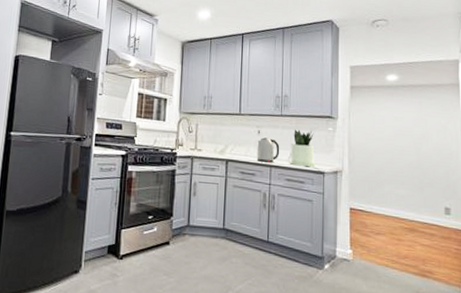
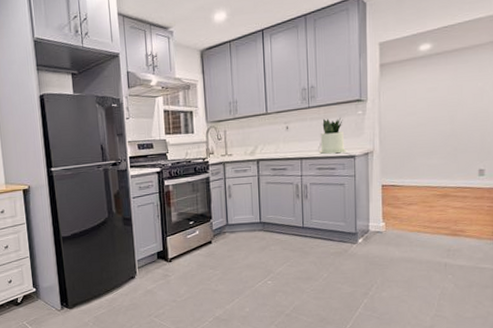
kettle: present [256,137,280,163] -> none [286,132,309,156]

